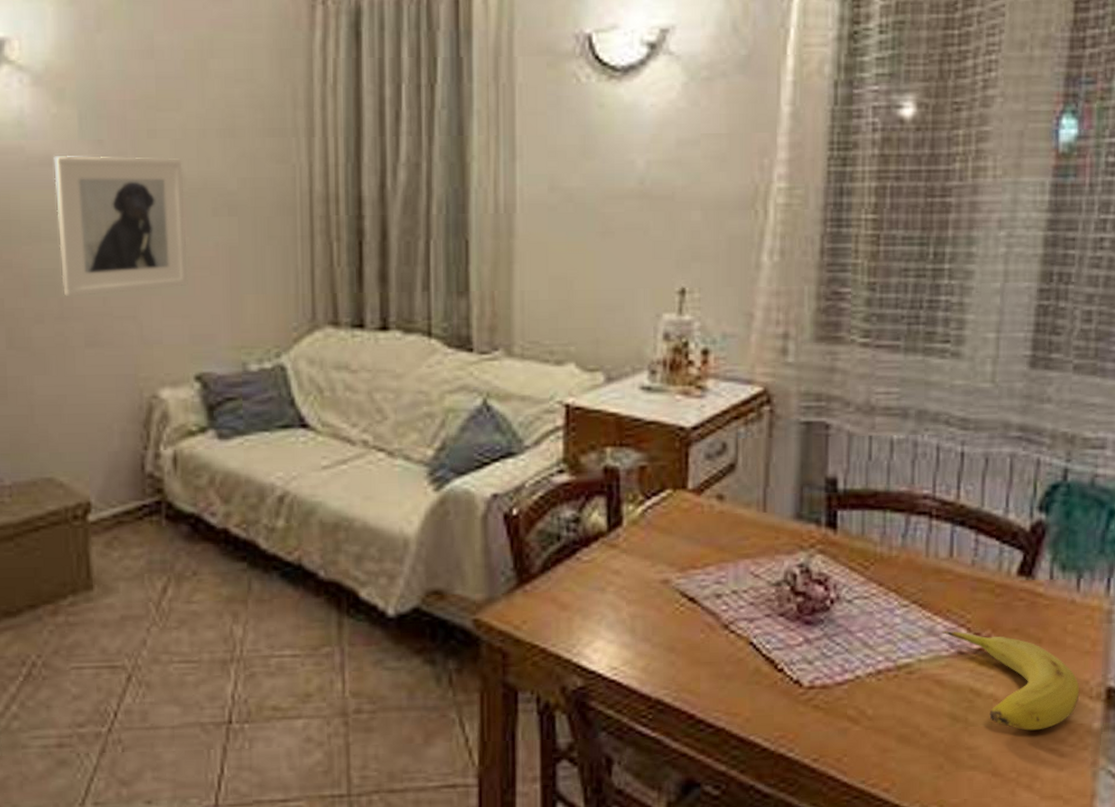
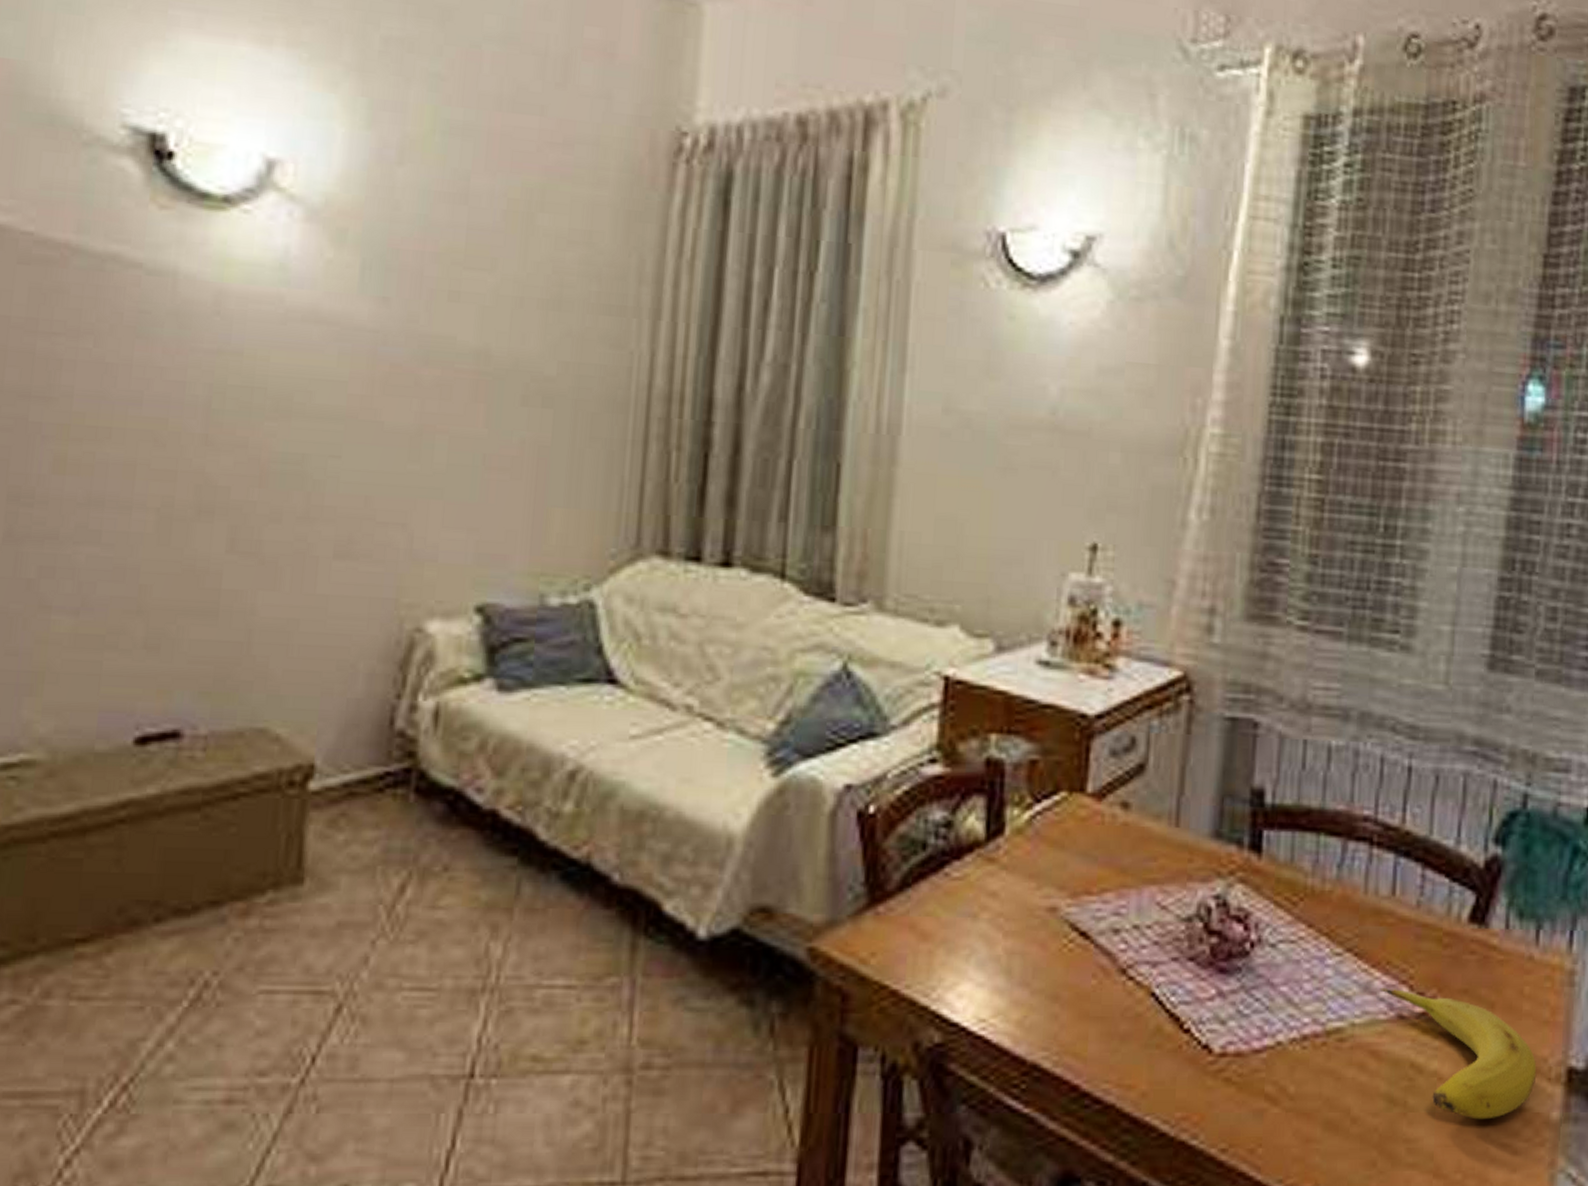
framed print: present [53,156,188,297] -> none [312,311,489,493]

